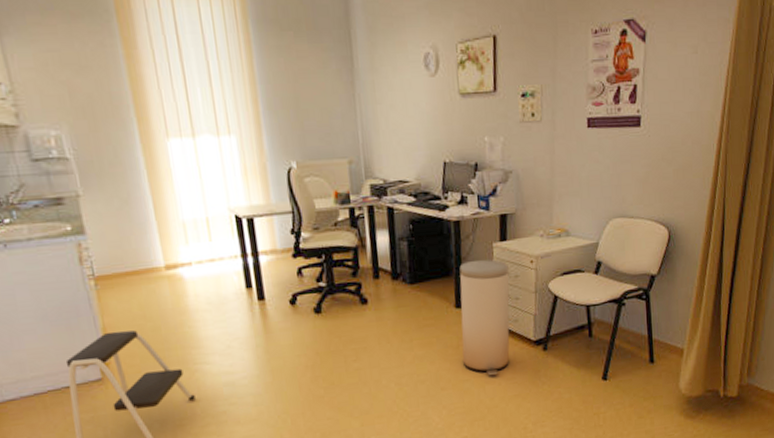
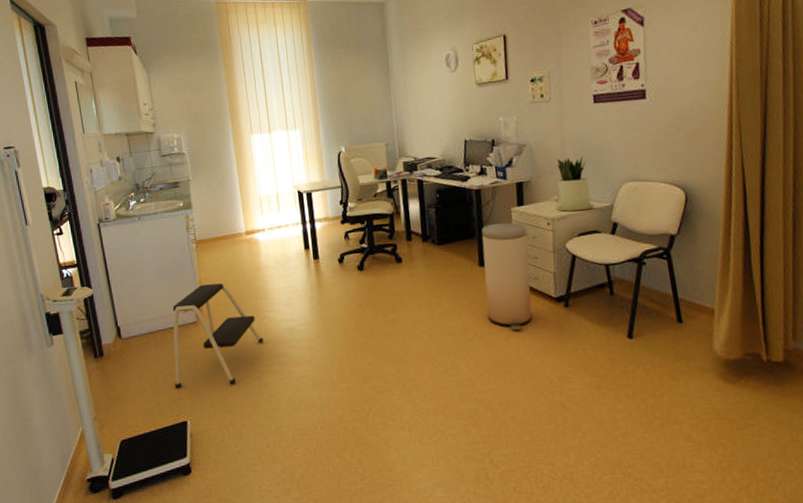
planter: none [540,188,580,249] -> present [555,157,595,212]

